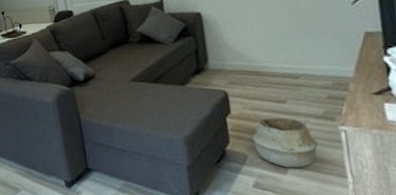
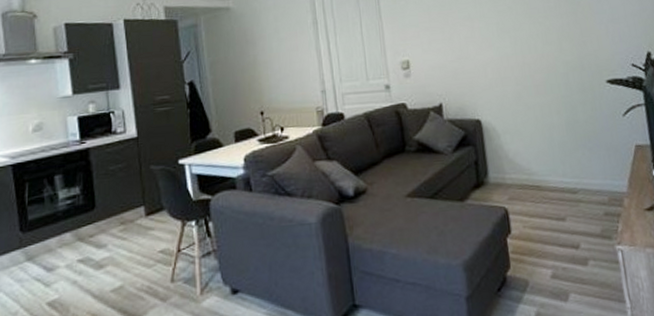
woven basket: present [251,113,319,169] -> none [532,231,598,295]

